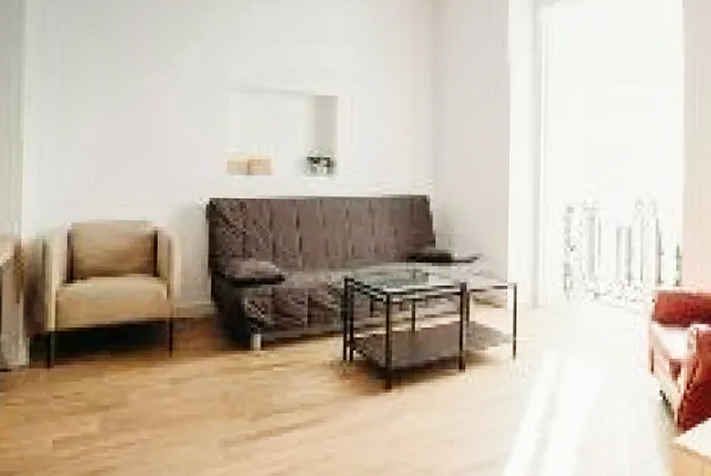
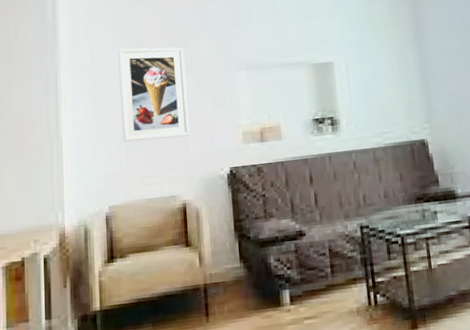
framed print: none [92,47,170,158] -> present [118,47,190,142]

